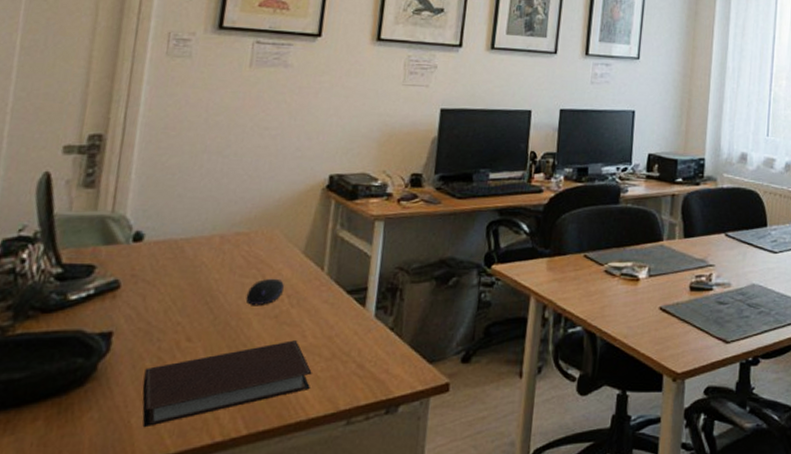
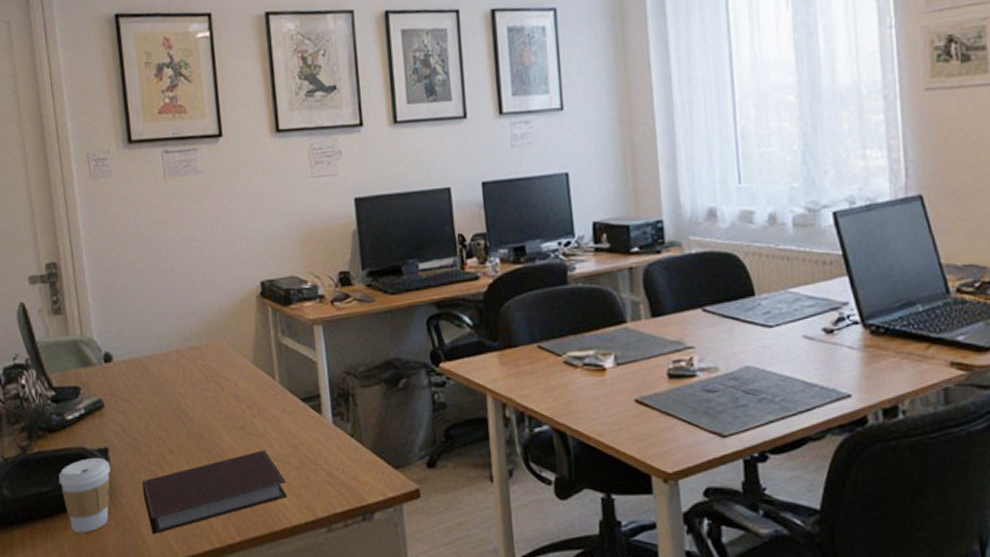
coffee cup: none [39,343,111,426] -> present [58,458,110,533]
computer mouse: present [245,278,285,305] -> none [211,390,244,417]

